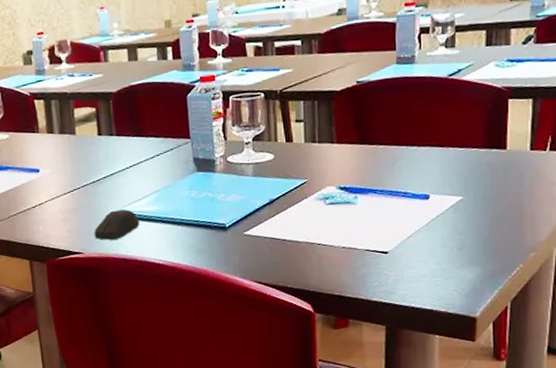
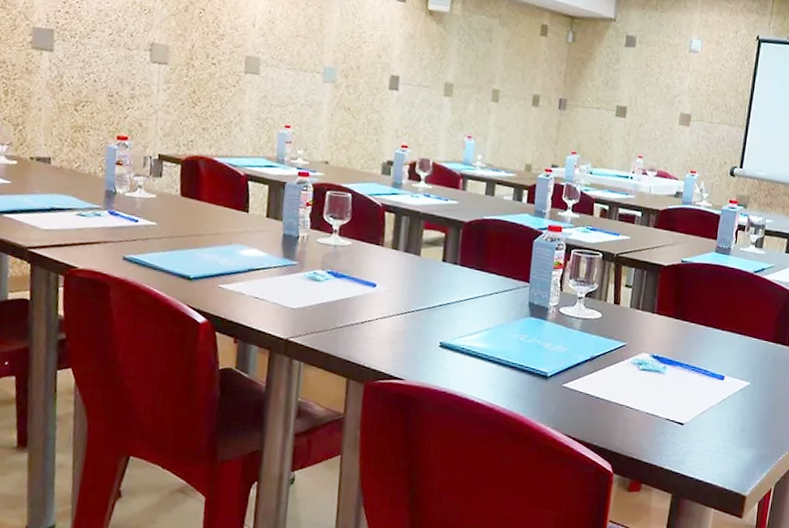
computer mouse: present [94,209,140,240] -> none [419,341,467,371]

